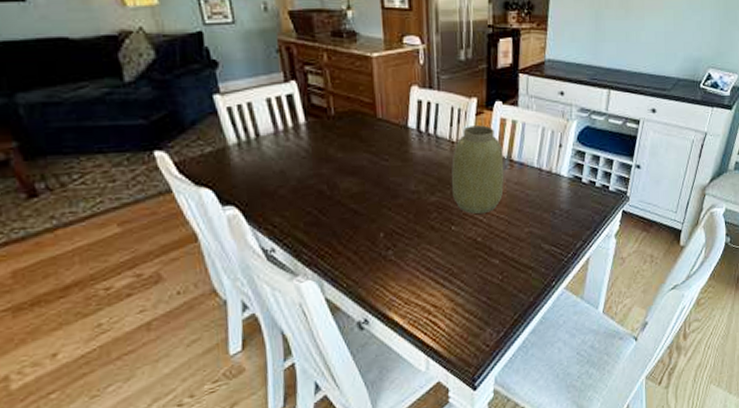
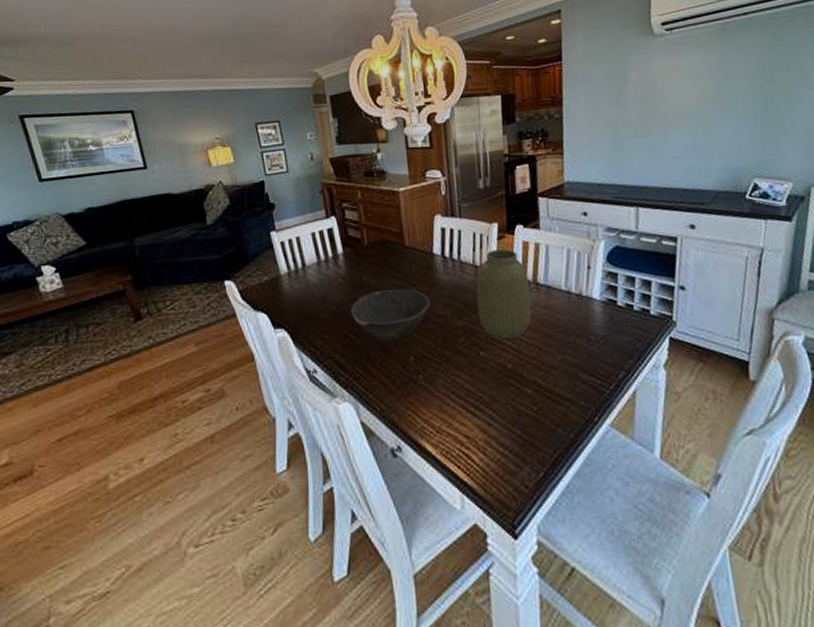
bowl: none [314,163,403,218] -> present [350,289,431,342]

